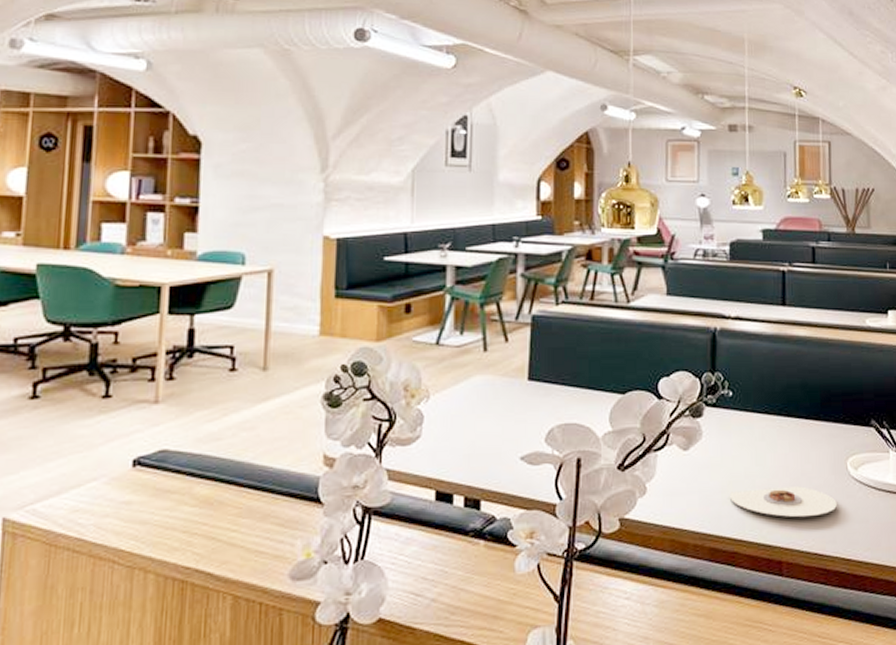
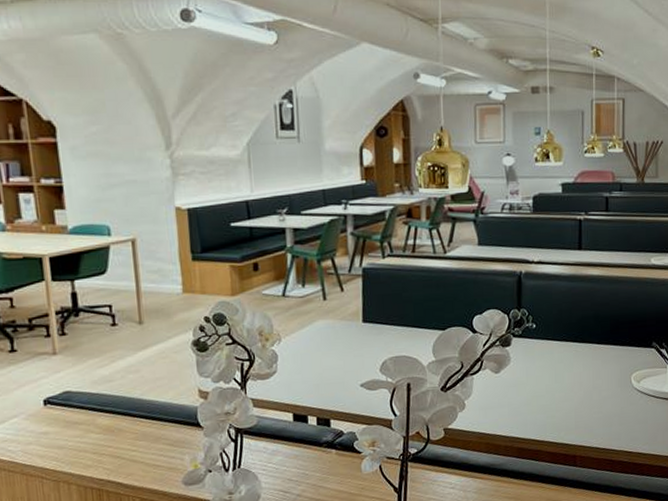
plate: present [729,486,837,518] -> none [533,397,622,422]

